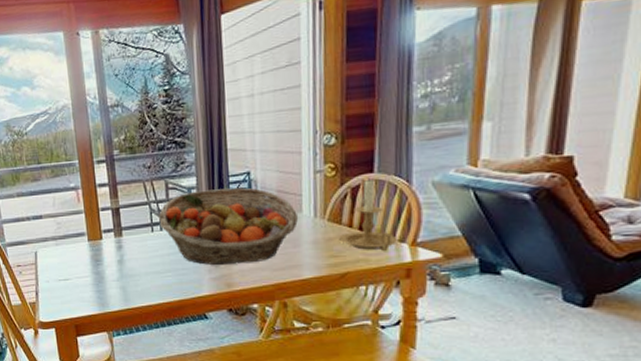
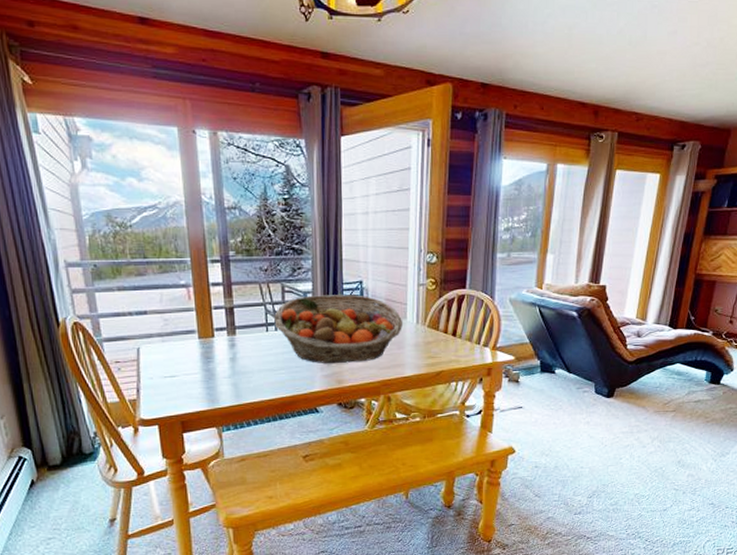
candle holder: present [339,177,398,251] -> none [436,292,482,353]

